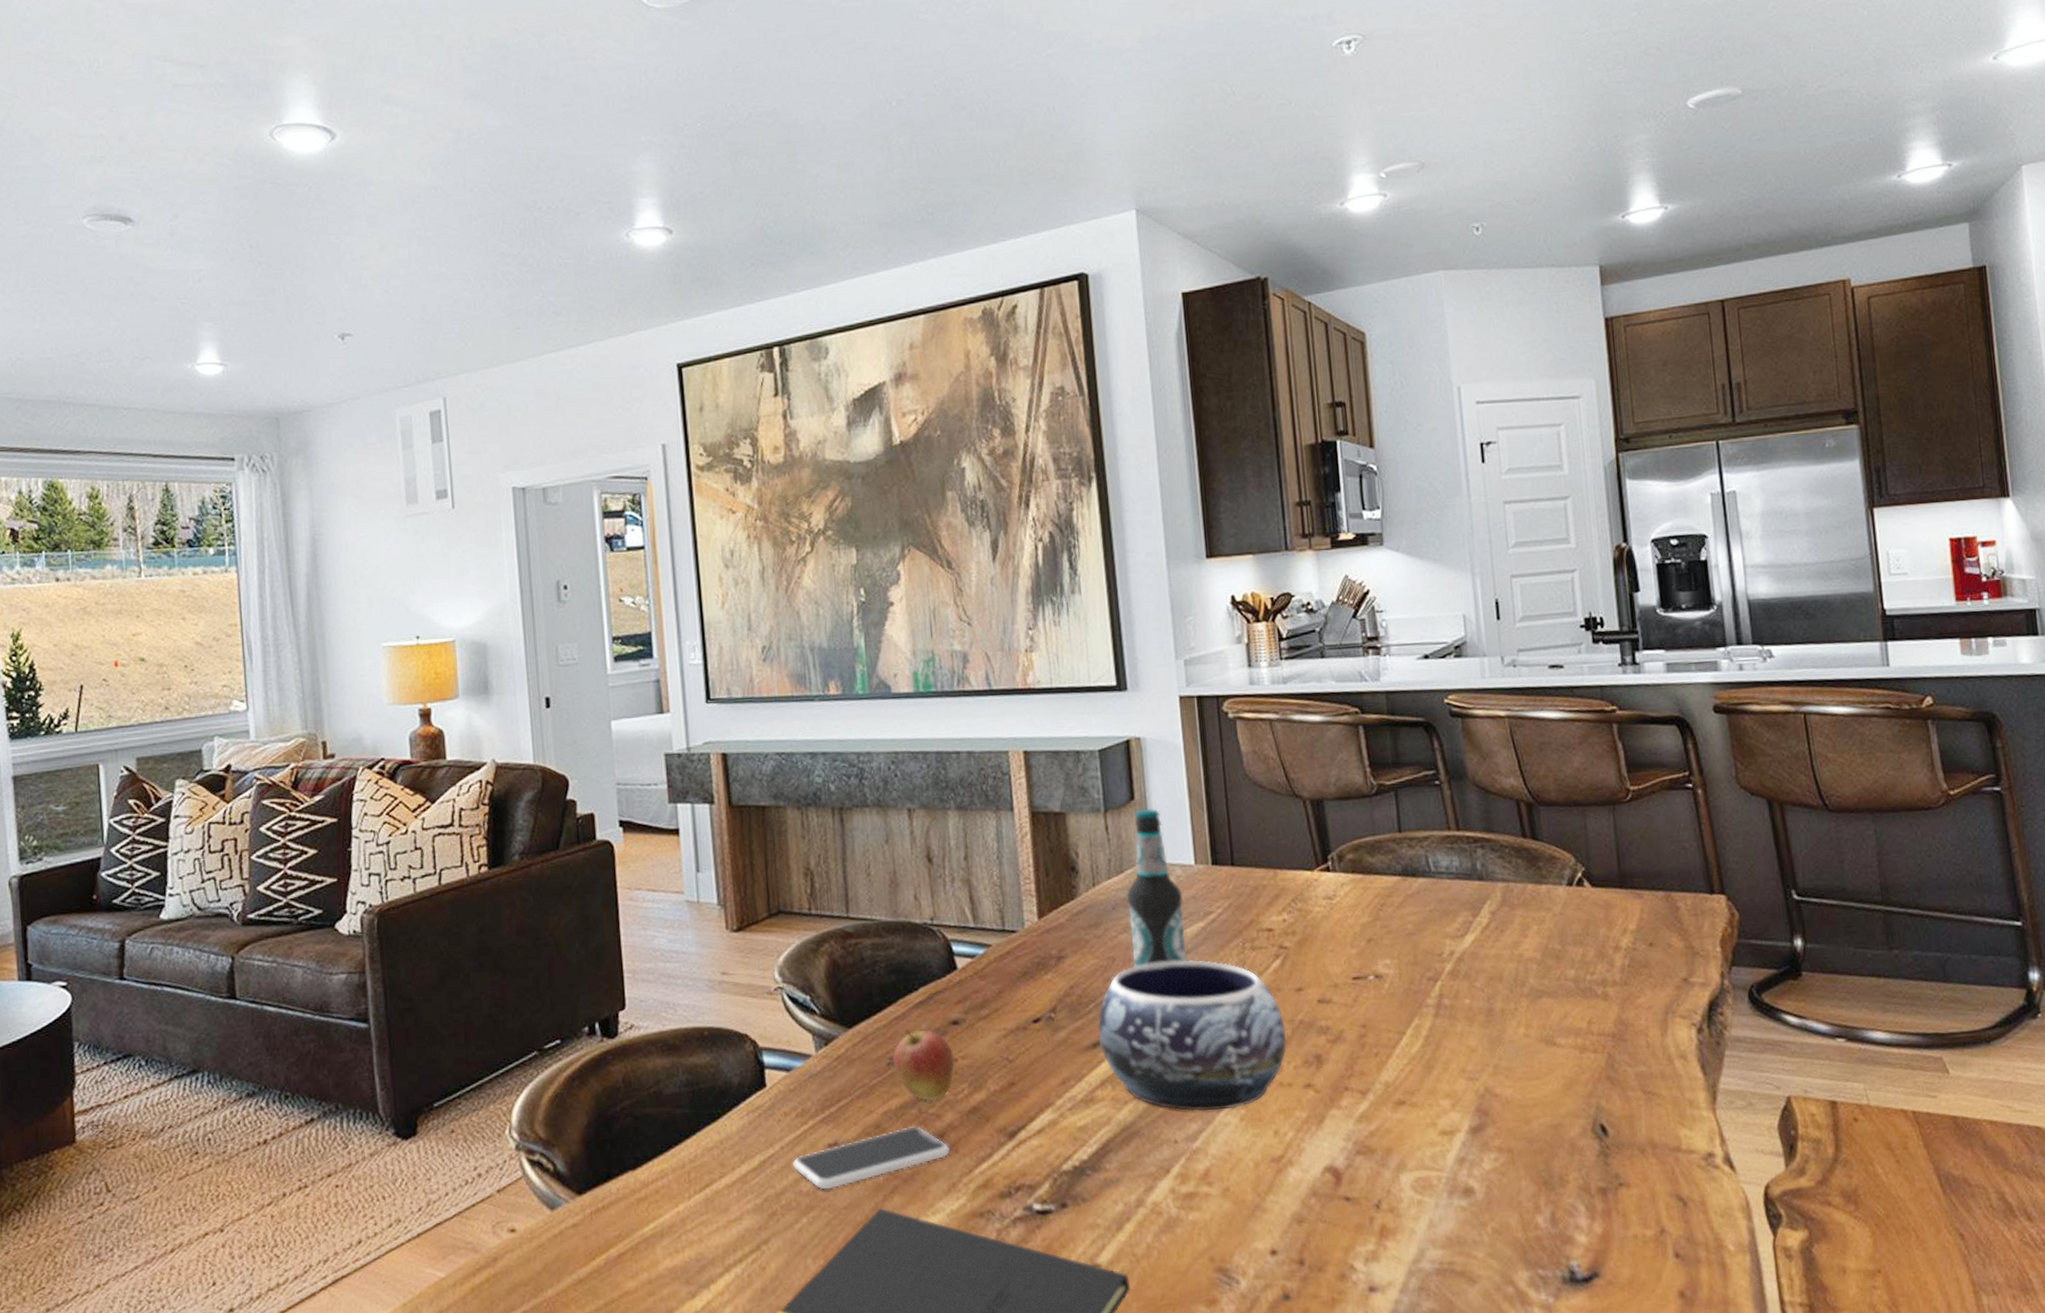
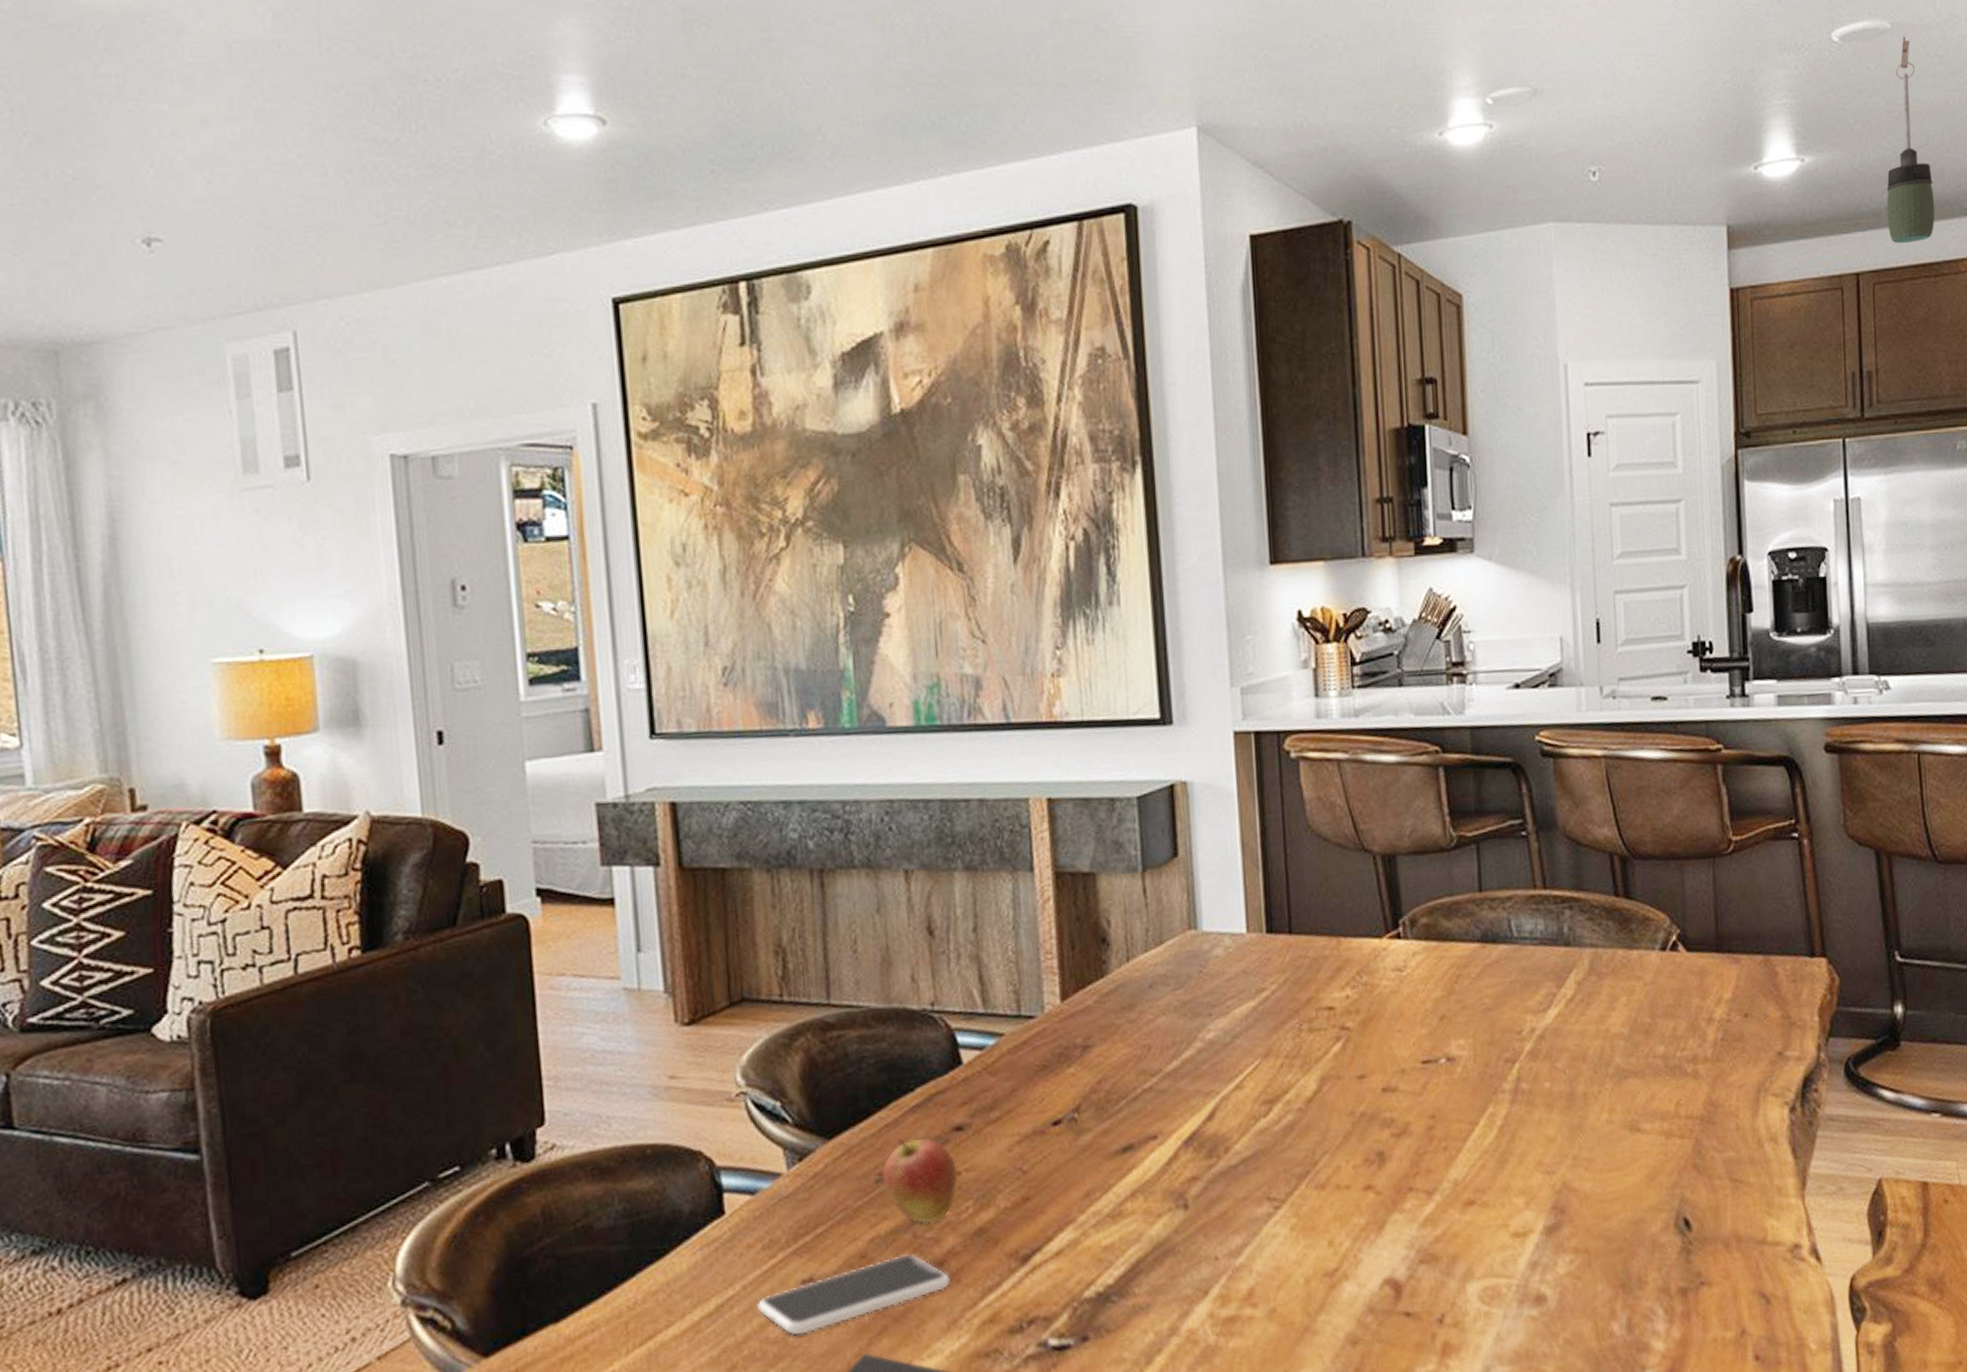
decorative bowl: present [1097,959,1287,1112] -> none [1128,1045,1346,1223]
bottle: present [1126,808,1188,968] -> none [1166,866,1236,1057]
pendant light: none [1745,100,1793,273] -> present [1886,37,1935,243]

